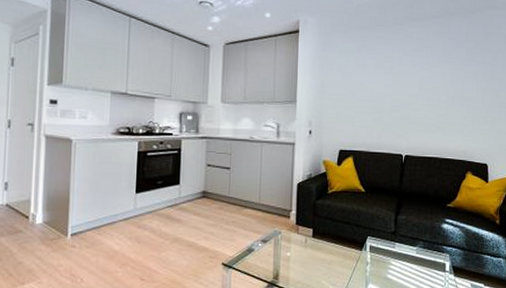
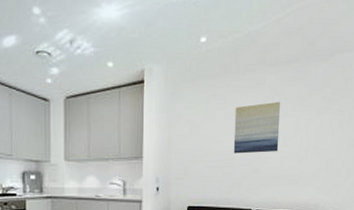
wall art: none [383,53,427,101] -> present [233,101,280,154]

